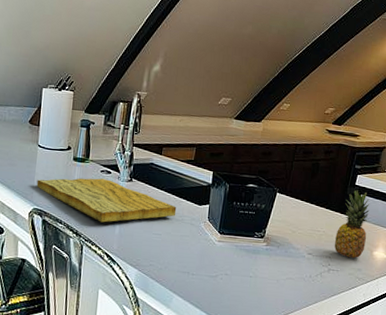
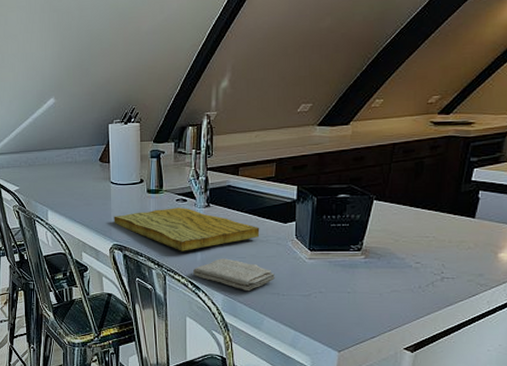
washcloth: none [109,233,187,268] -> present [192,258,275,292]
fruit: present [334,190,370,259] -> none [447,187,492,264]

